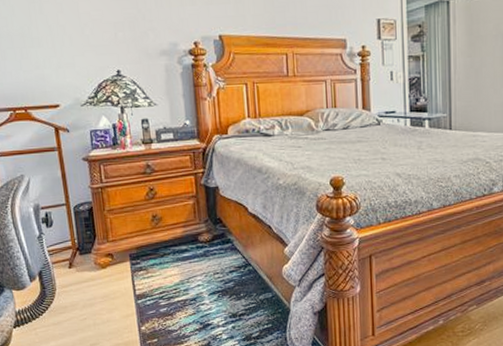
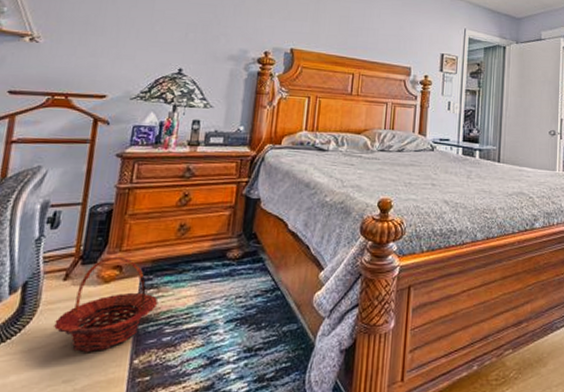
basket: none [72,246,150,323] -> present [54,256,158,353]

